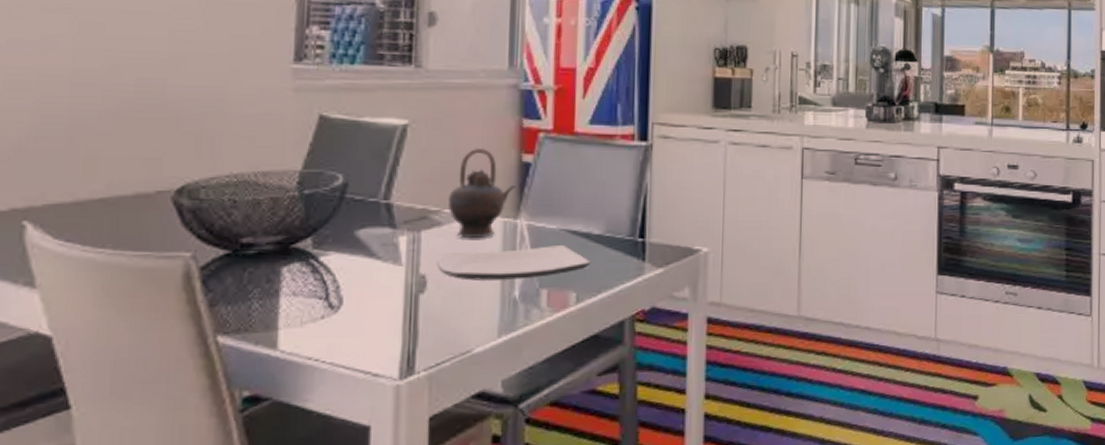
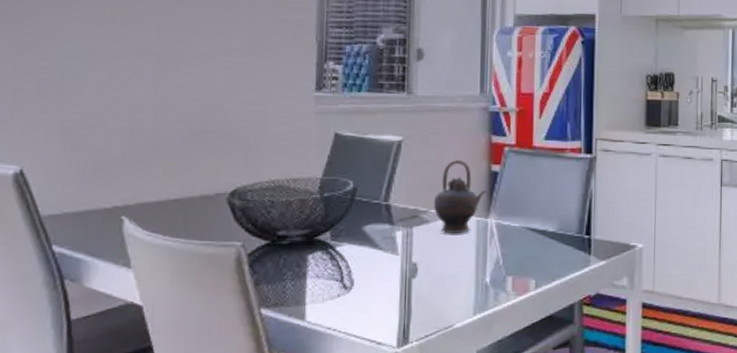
plate: present [438,245,592,281] -> none [426,241,547,268]

